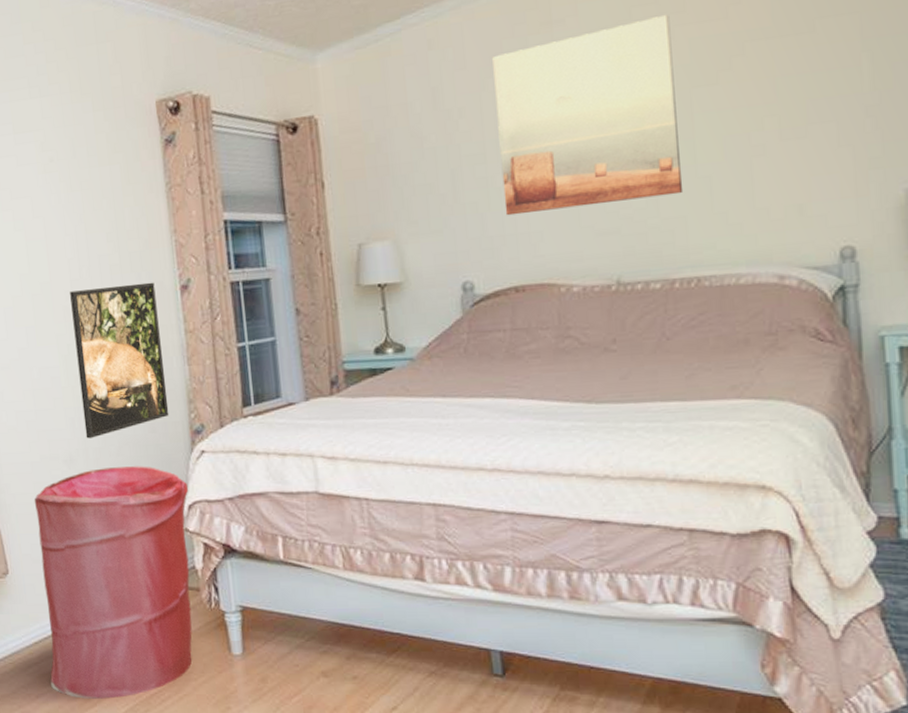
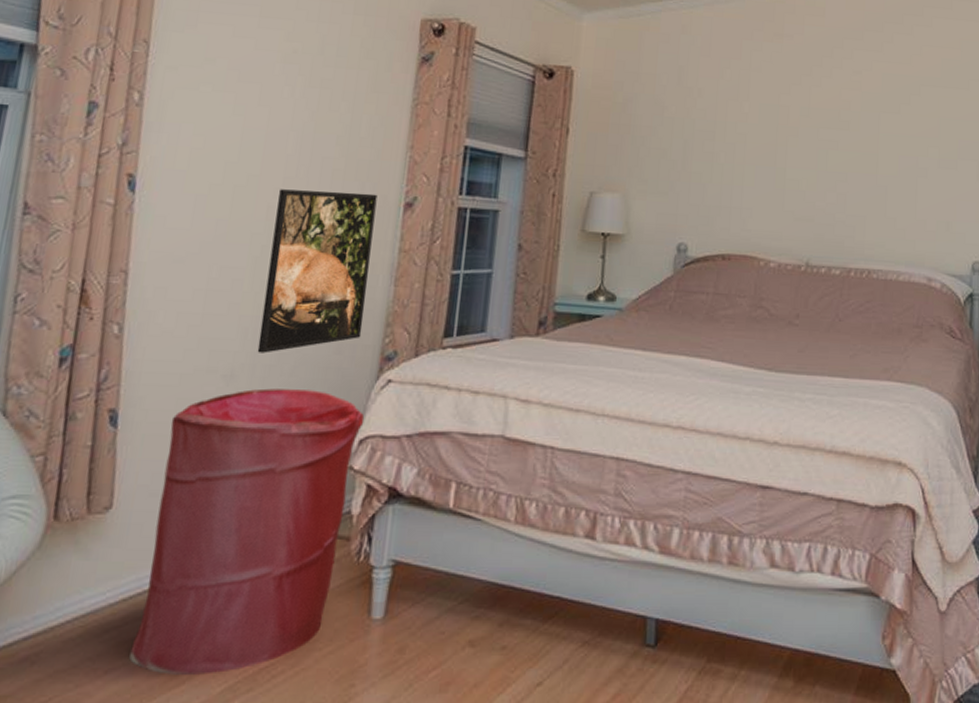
wall art: present [492,15,684,216] -> none [724,50,871,197]

